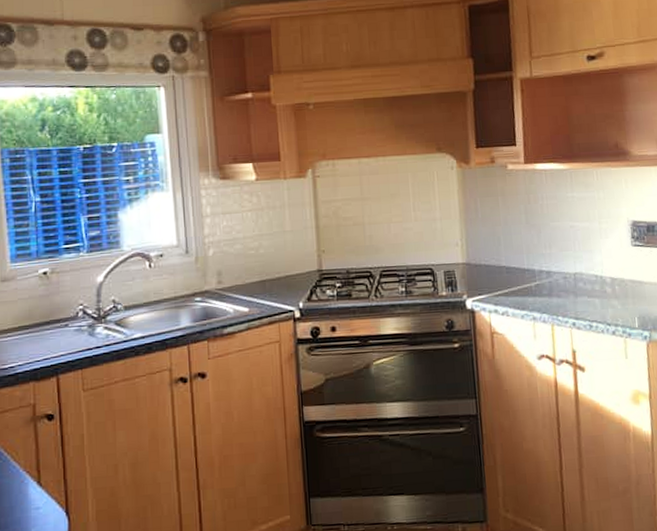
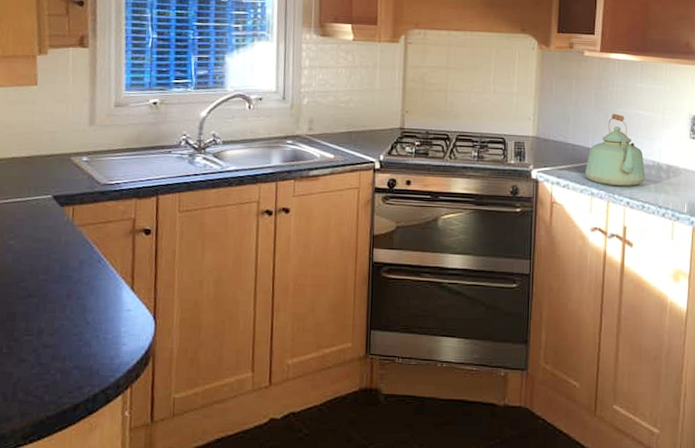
kettle: none [523,228,590,308] -> present [585,113,646,187]

